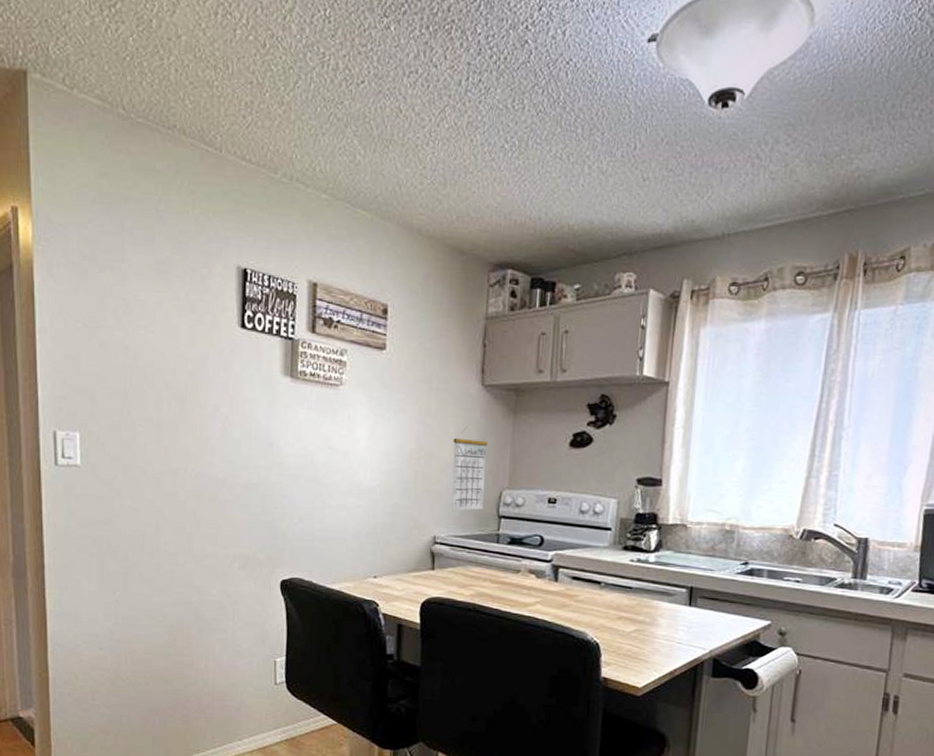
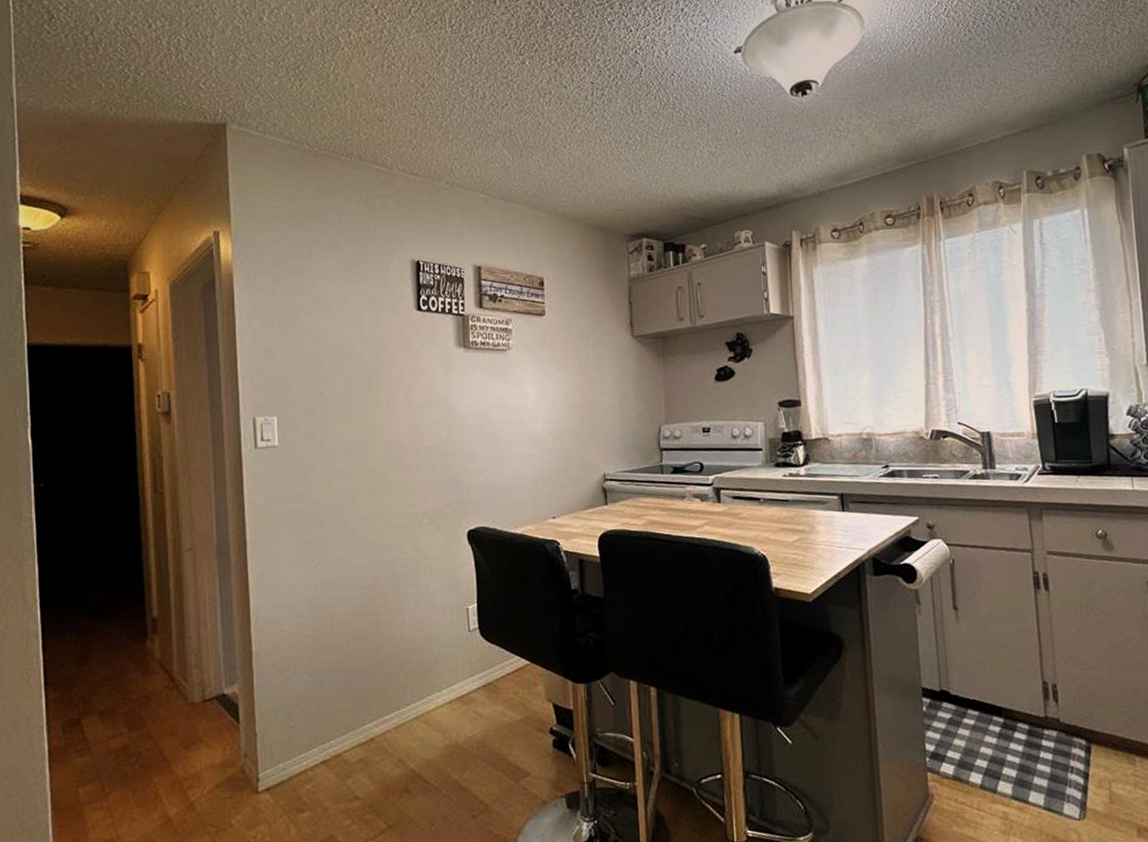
calendar: present [452,426,488,511] -> none [612,373,646,449]

